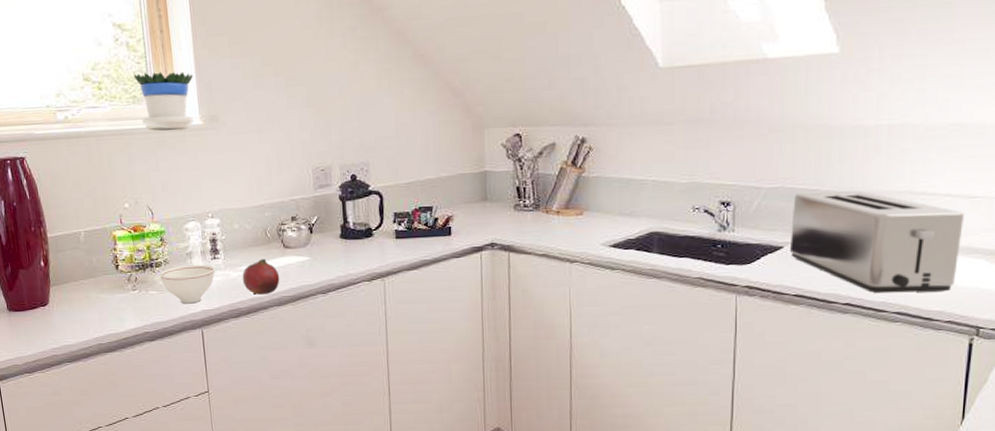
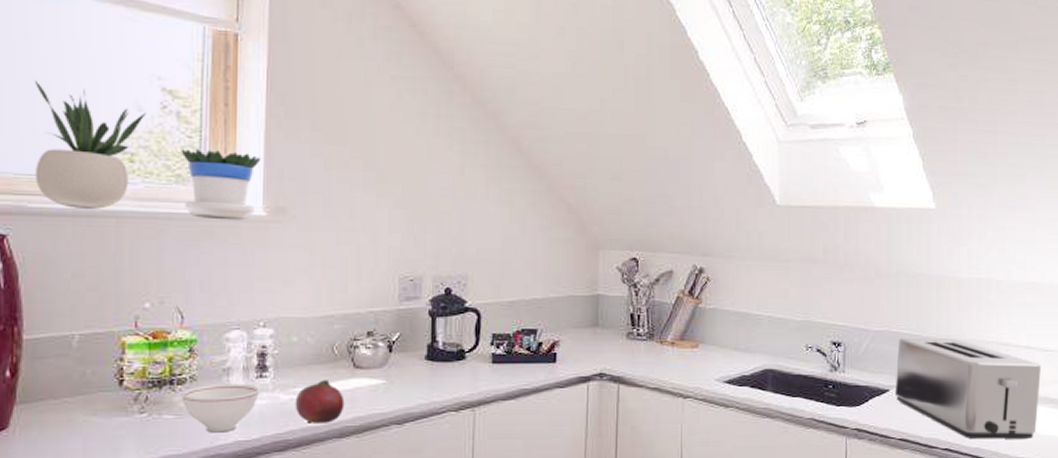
potted plant: none [25,30,104,132] -> present [35,81,146,209]

